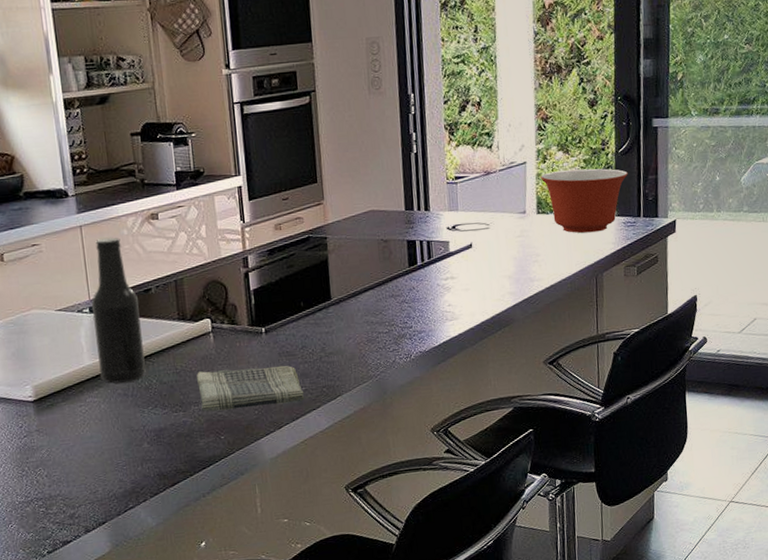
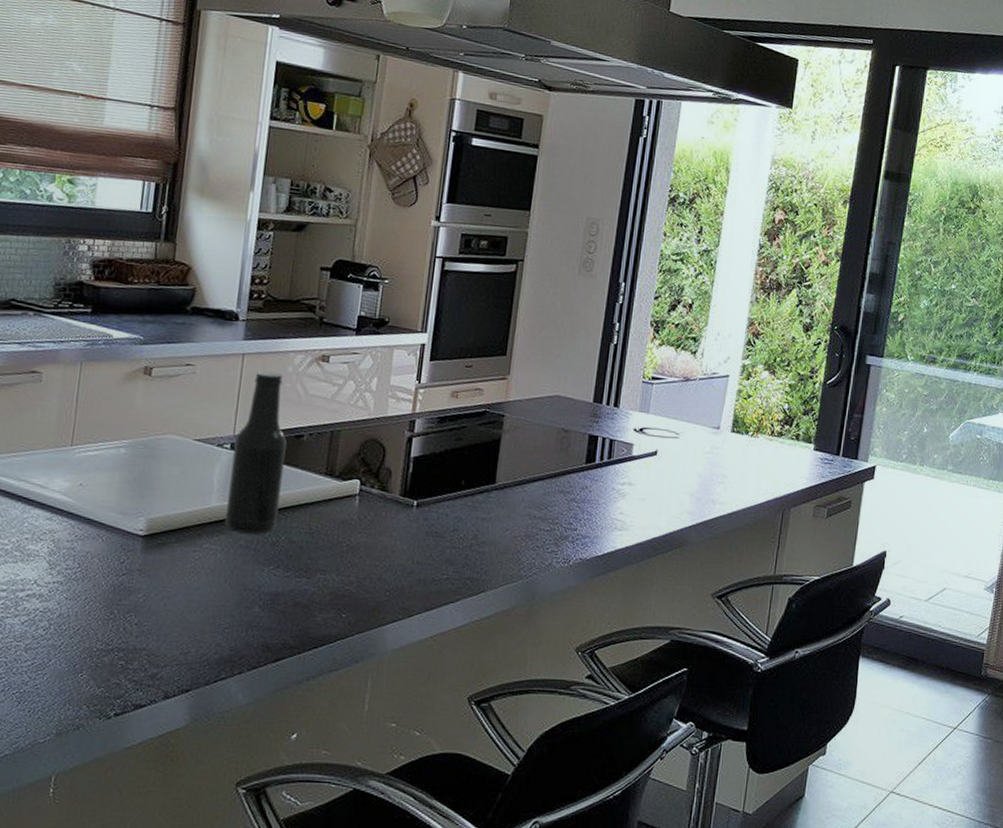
dish towel: present [197,365,305,412] -> none [328,536,445,591]
mixing bowl: present [540,168,628,233] -> none [741,390,833,464]

